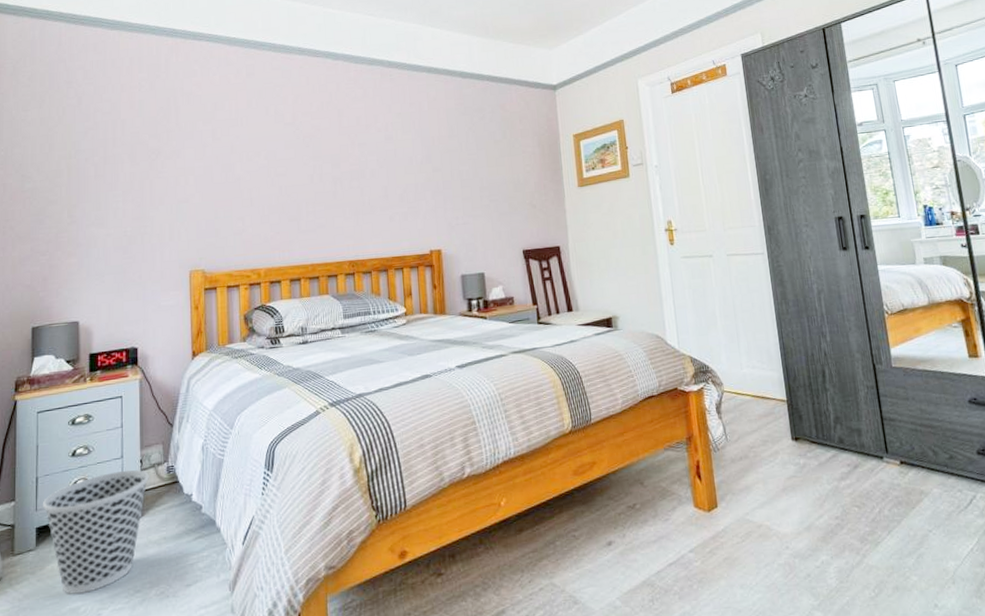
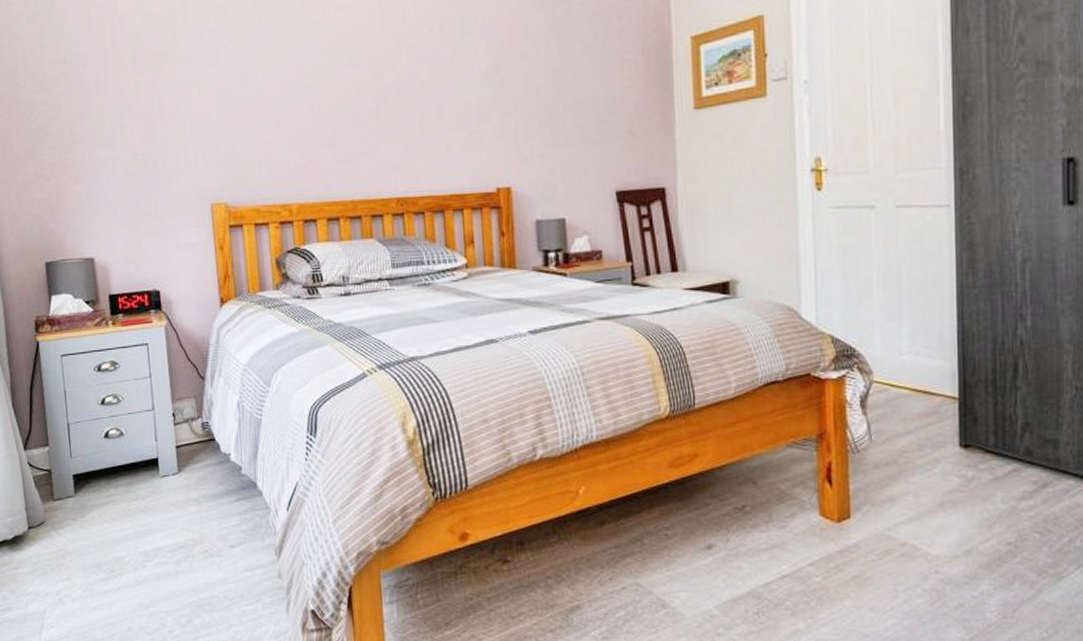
wastebasket: present [42,469,149,594] -> none [76,423,184,544]

